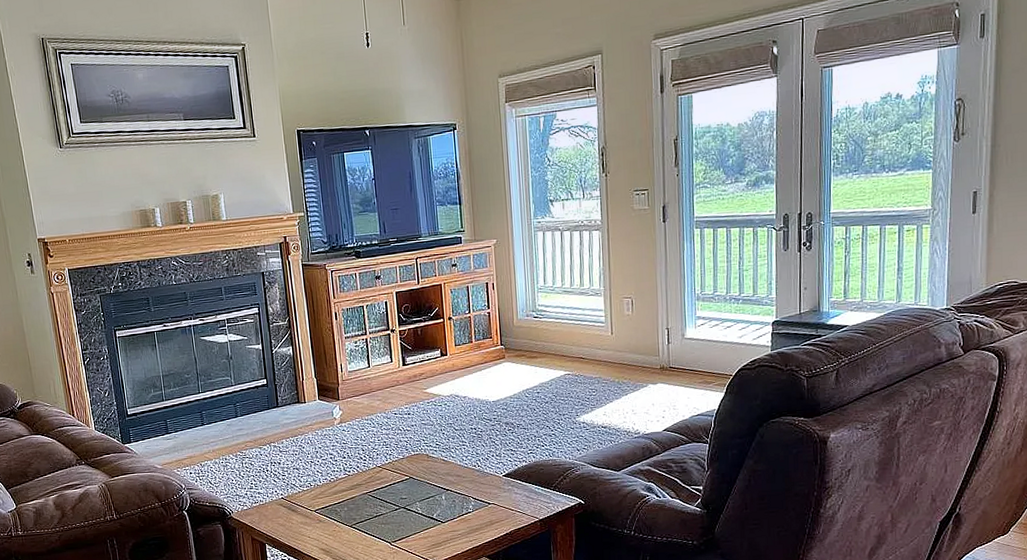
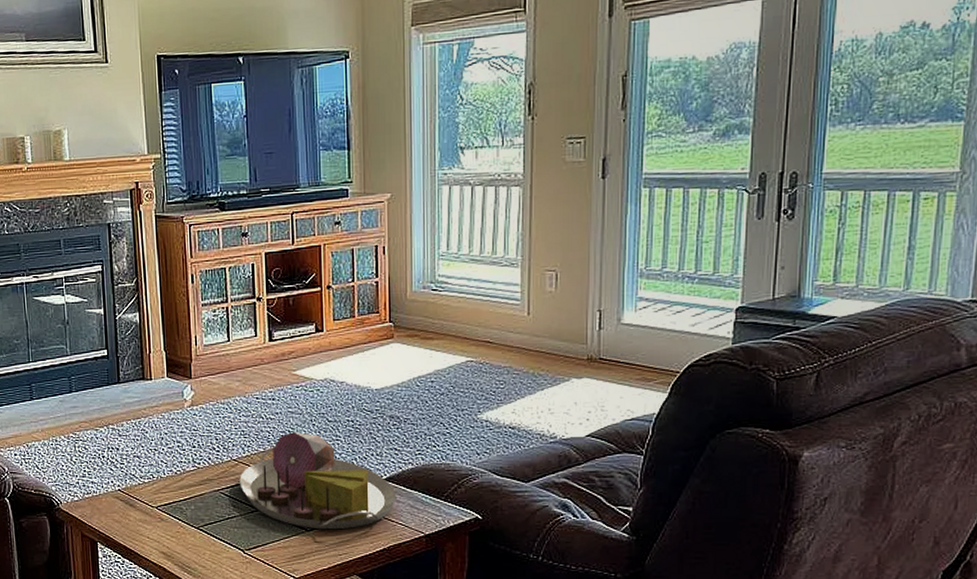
serving tray: none [384,440,515,521] -> present [239,432,397,530]

